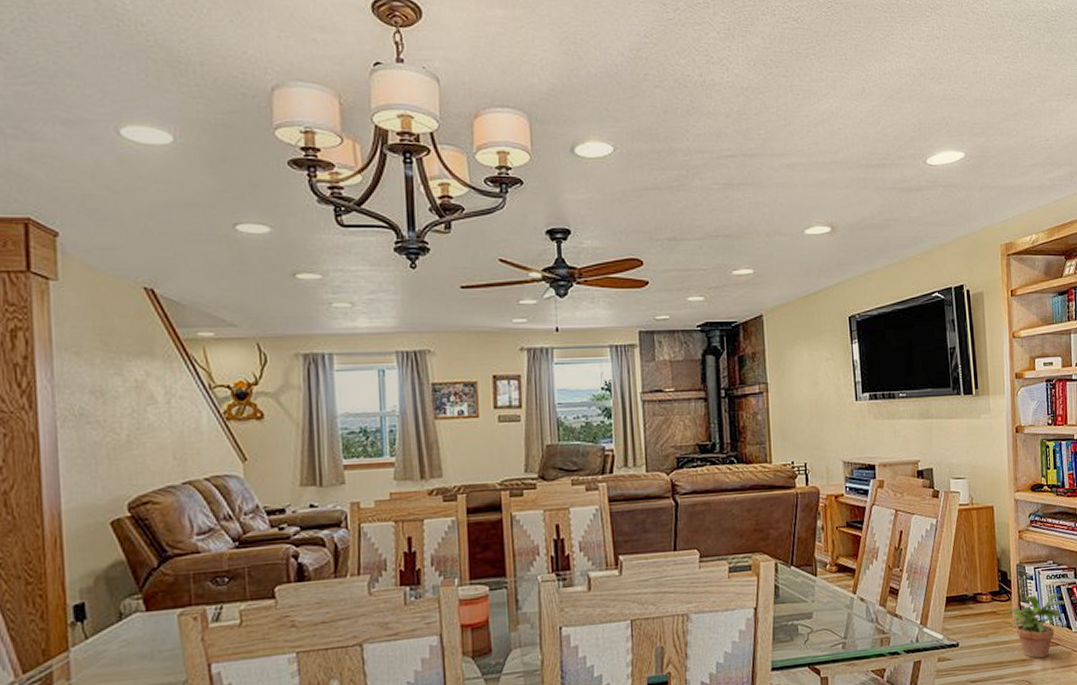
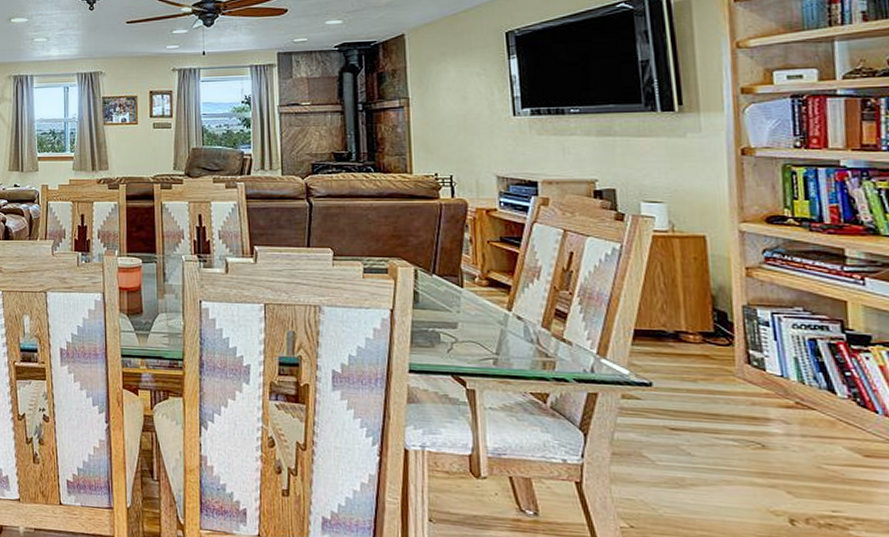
potted plant: present [1007,593,1065,659] -> none [727,343,825,421]

